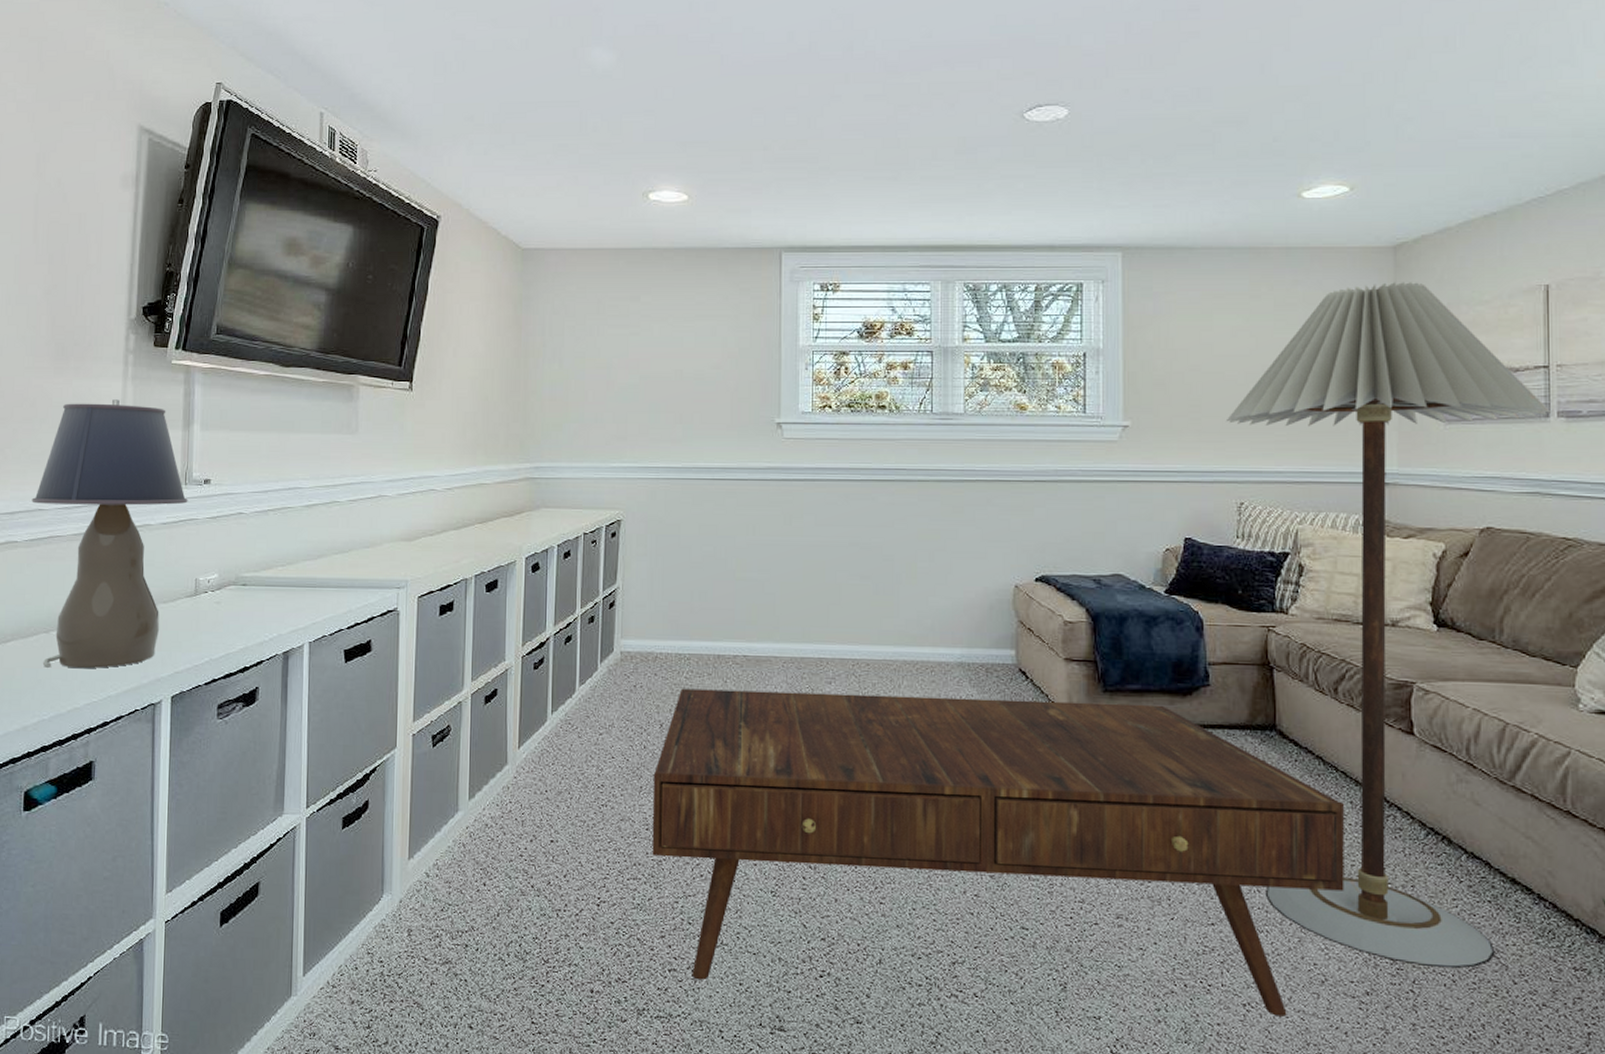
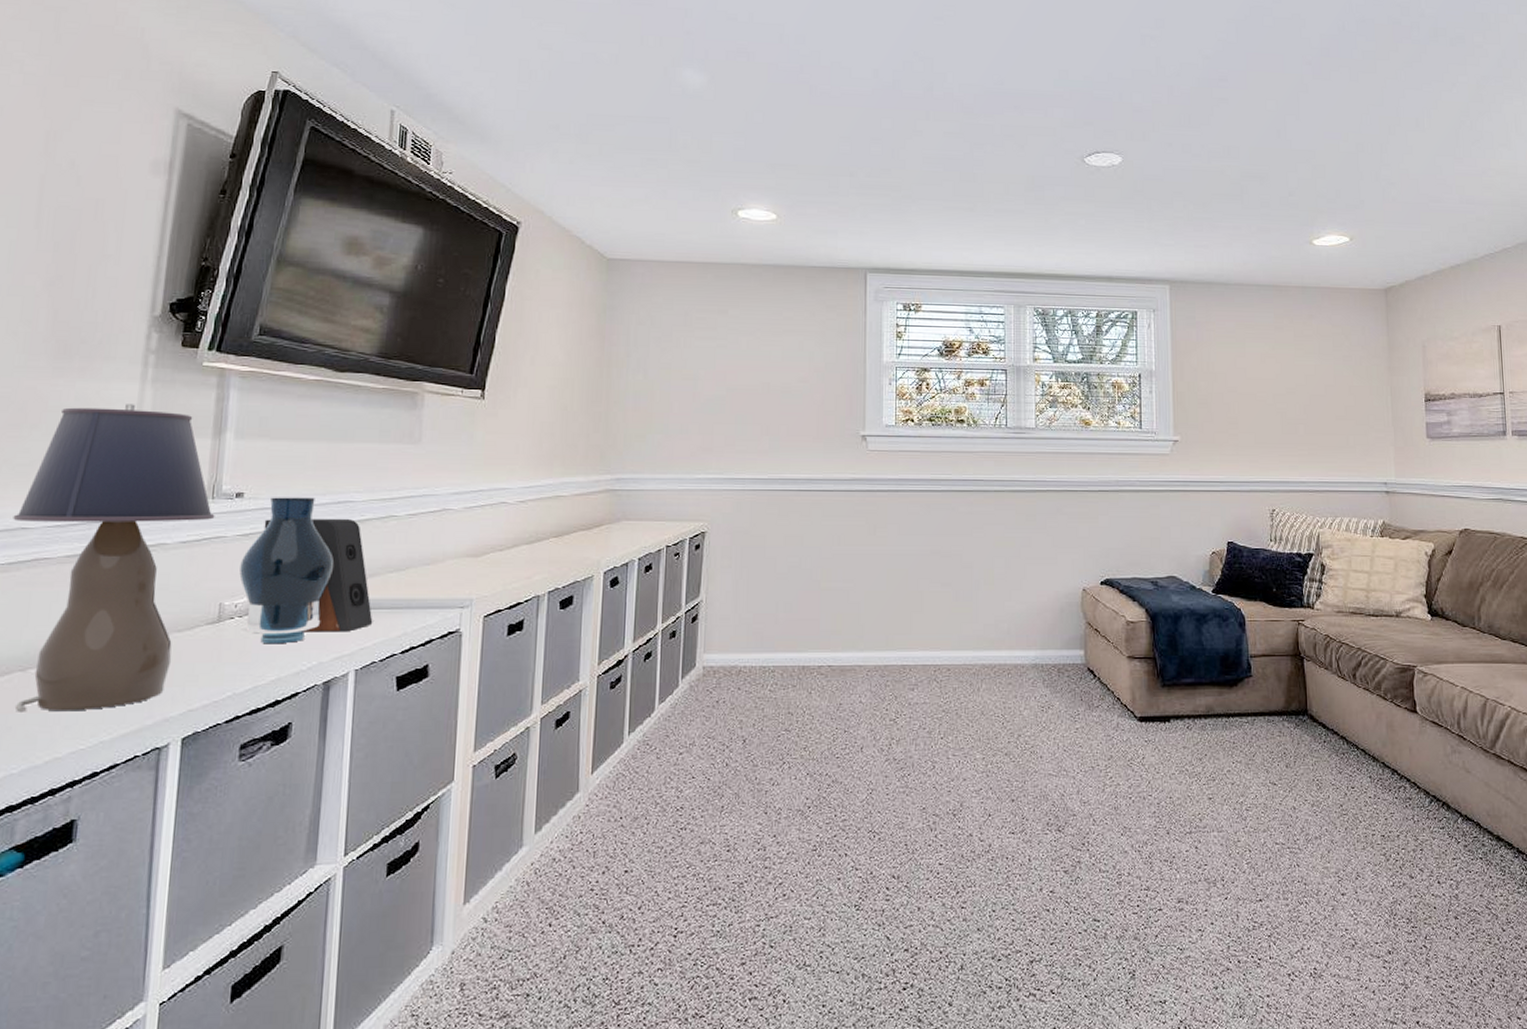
vase: none [210,483,288,617] -> present [239,497,335,644]
speaker: none [228,503,323,608] -> present [264,518,373,632]
coffee table: present [652,688,1344,1017] -> none [733,696,1368,1006]
floor lamp: present [1227,282,1552,969] -> none [1259,319,1508,923]

